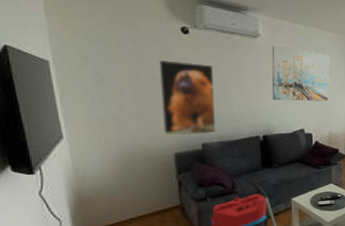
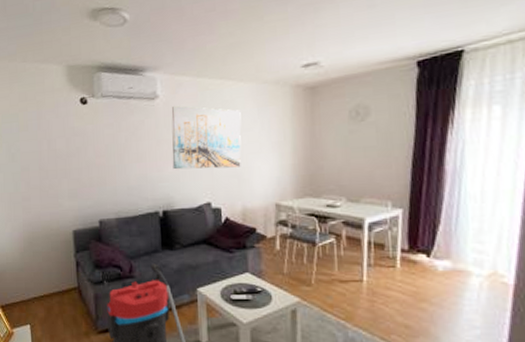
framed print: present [158,59,216,136] -> none [59,133,113,212]

